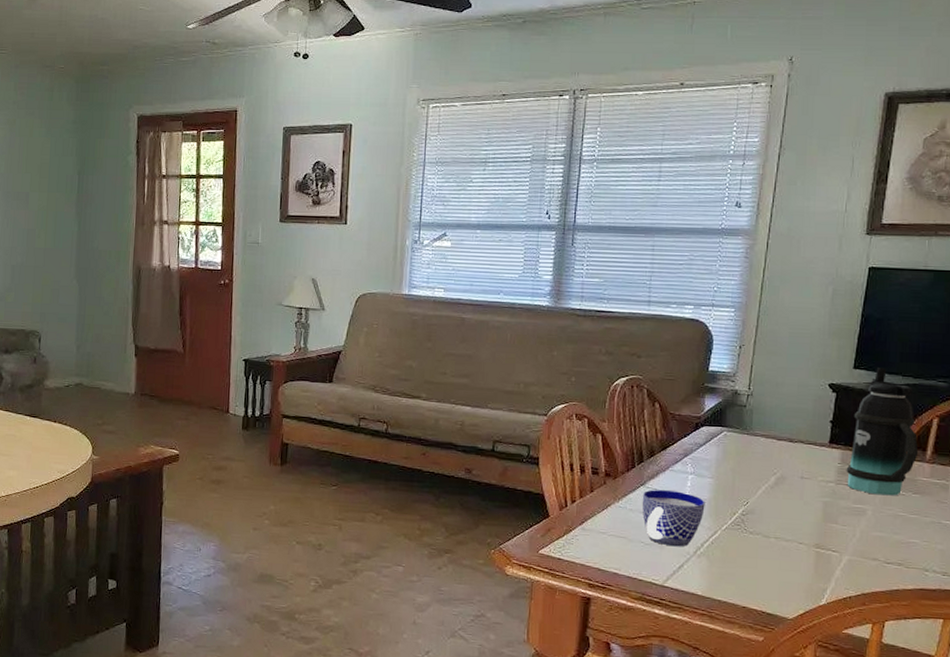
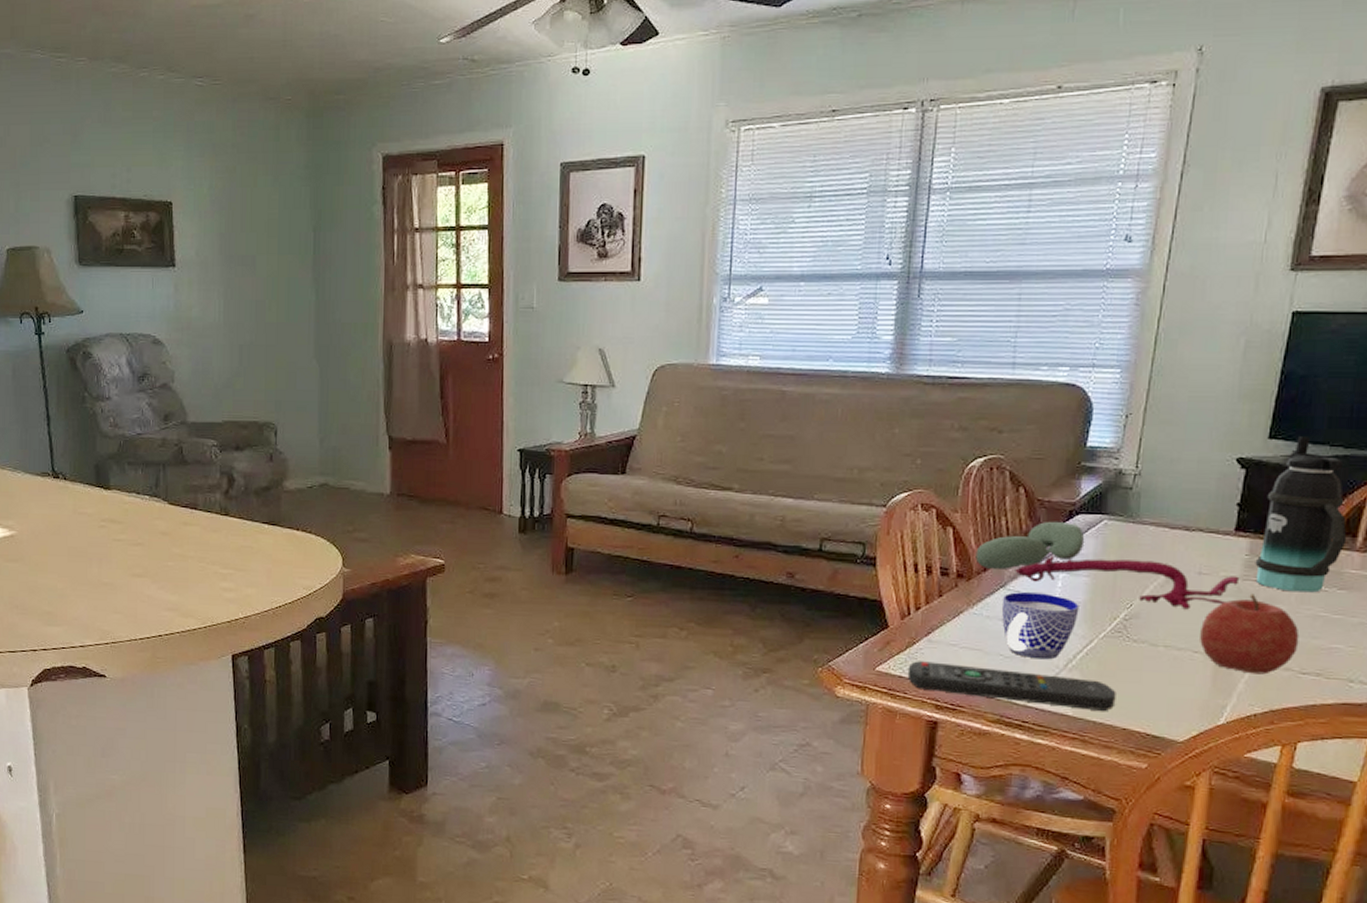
remote control: none [565,546,737,592] -> present [907,661,1116,711]
plant: none [620,431,834,508] -> present [975,521,1240,610]
fruit: none [804,495,884,563] -> present [1200,594,1300,675]

